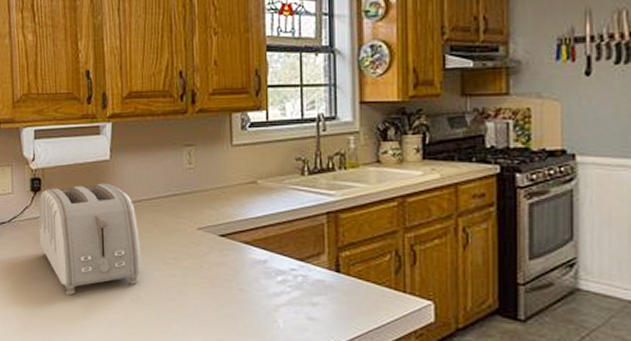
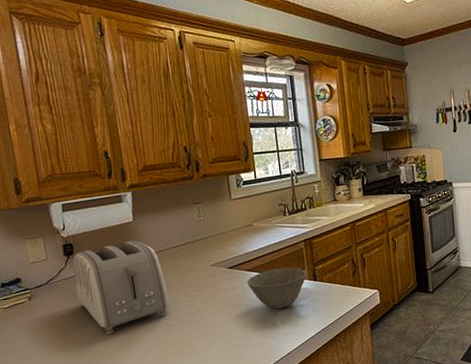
bowl: none [242,247,327,302] -> present [247,267,307,309]

